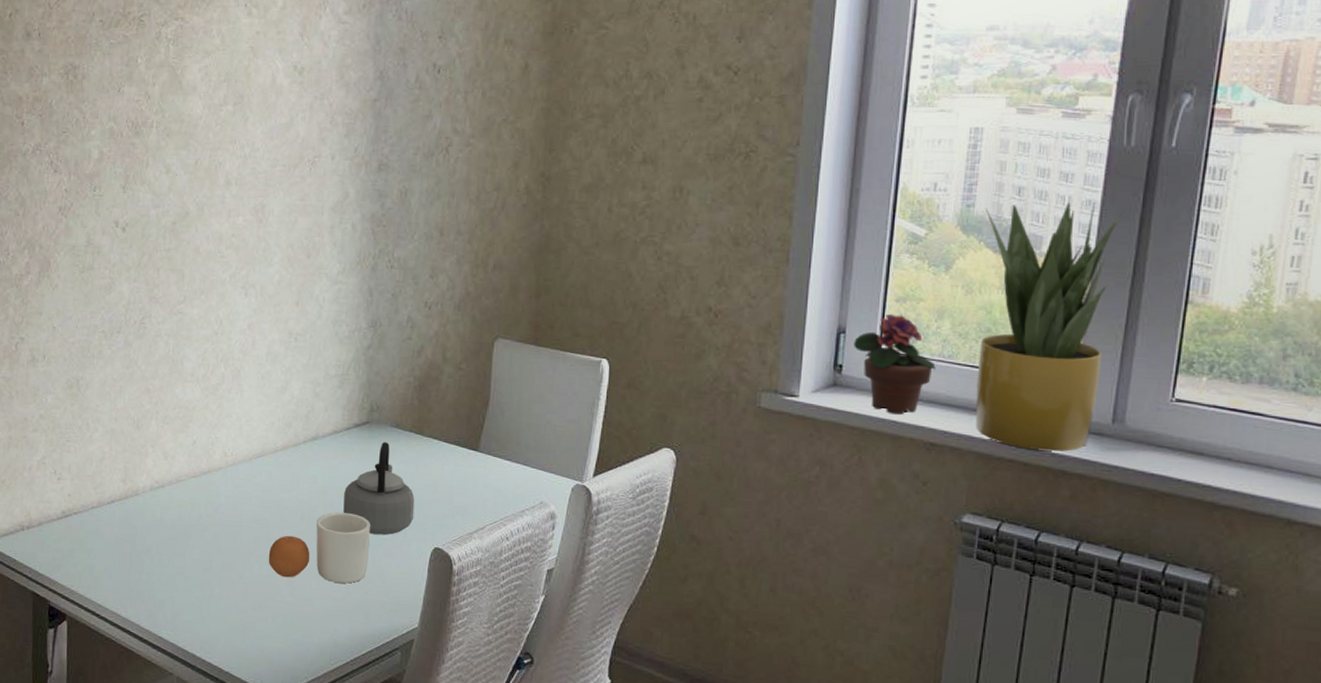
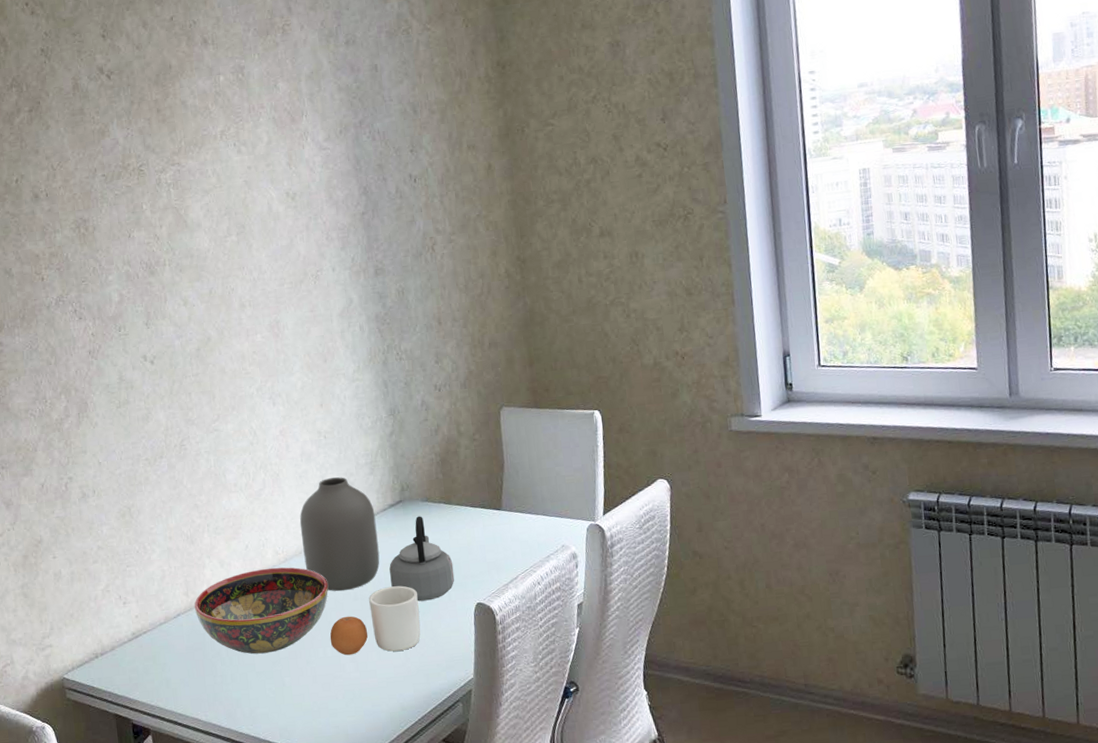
bowl: none [130,468,276,559] -> present [194,567,329,654]
vase: none [253,384,338,509] -> present [299,477,380,592]
potted flower: present [854,314,936,416] -> none [798,333,866,419]
planter: present [975,202,1124,452] -> none [882,217,995,430]

